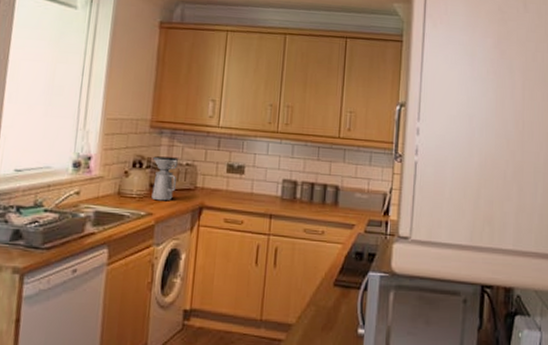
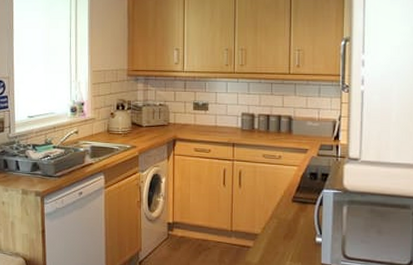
coffee maker: present [152,156,179,201] -> none [132,99,153,136]

